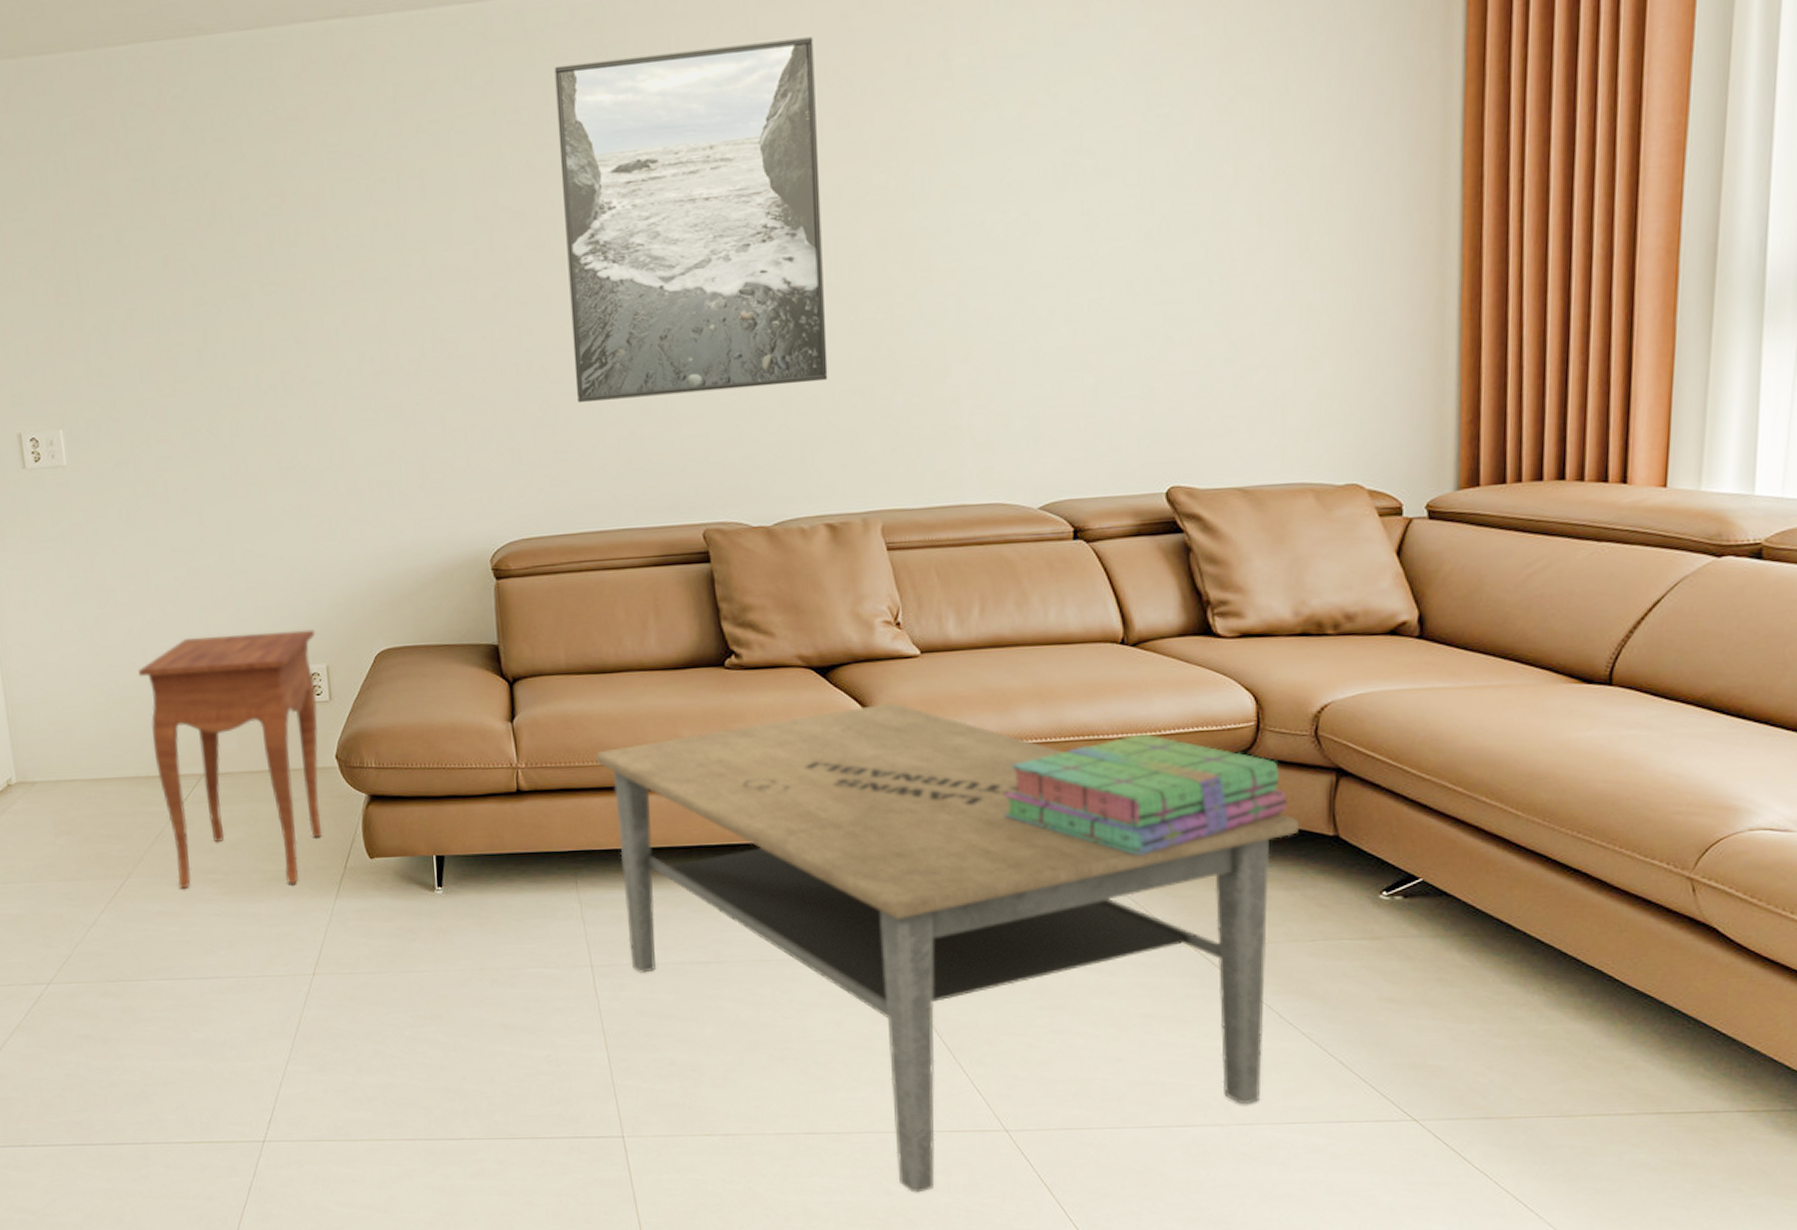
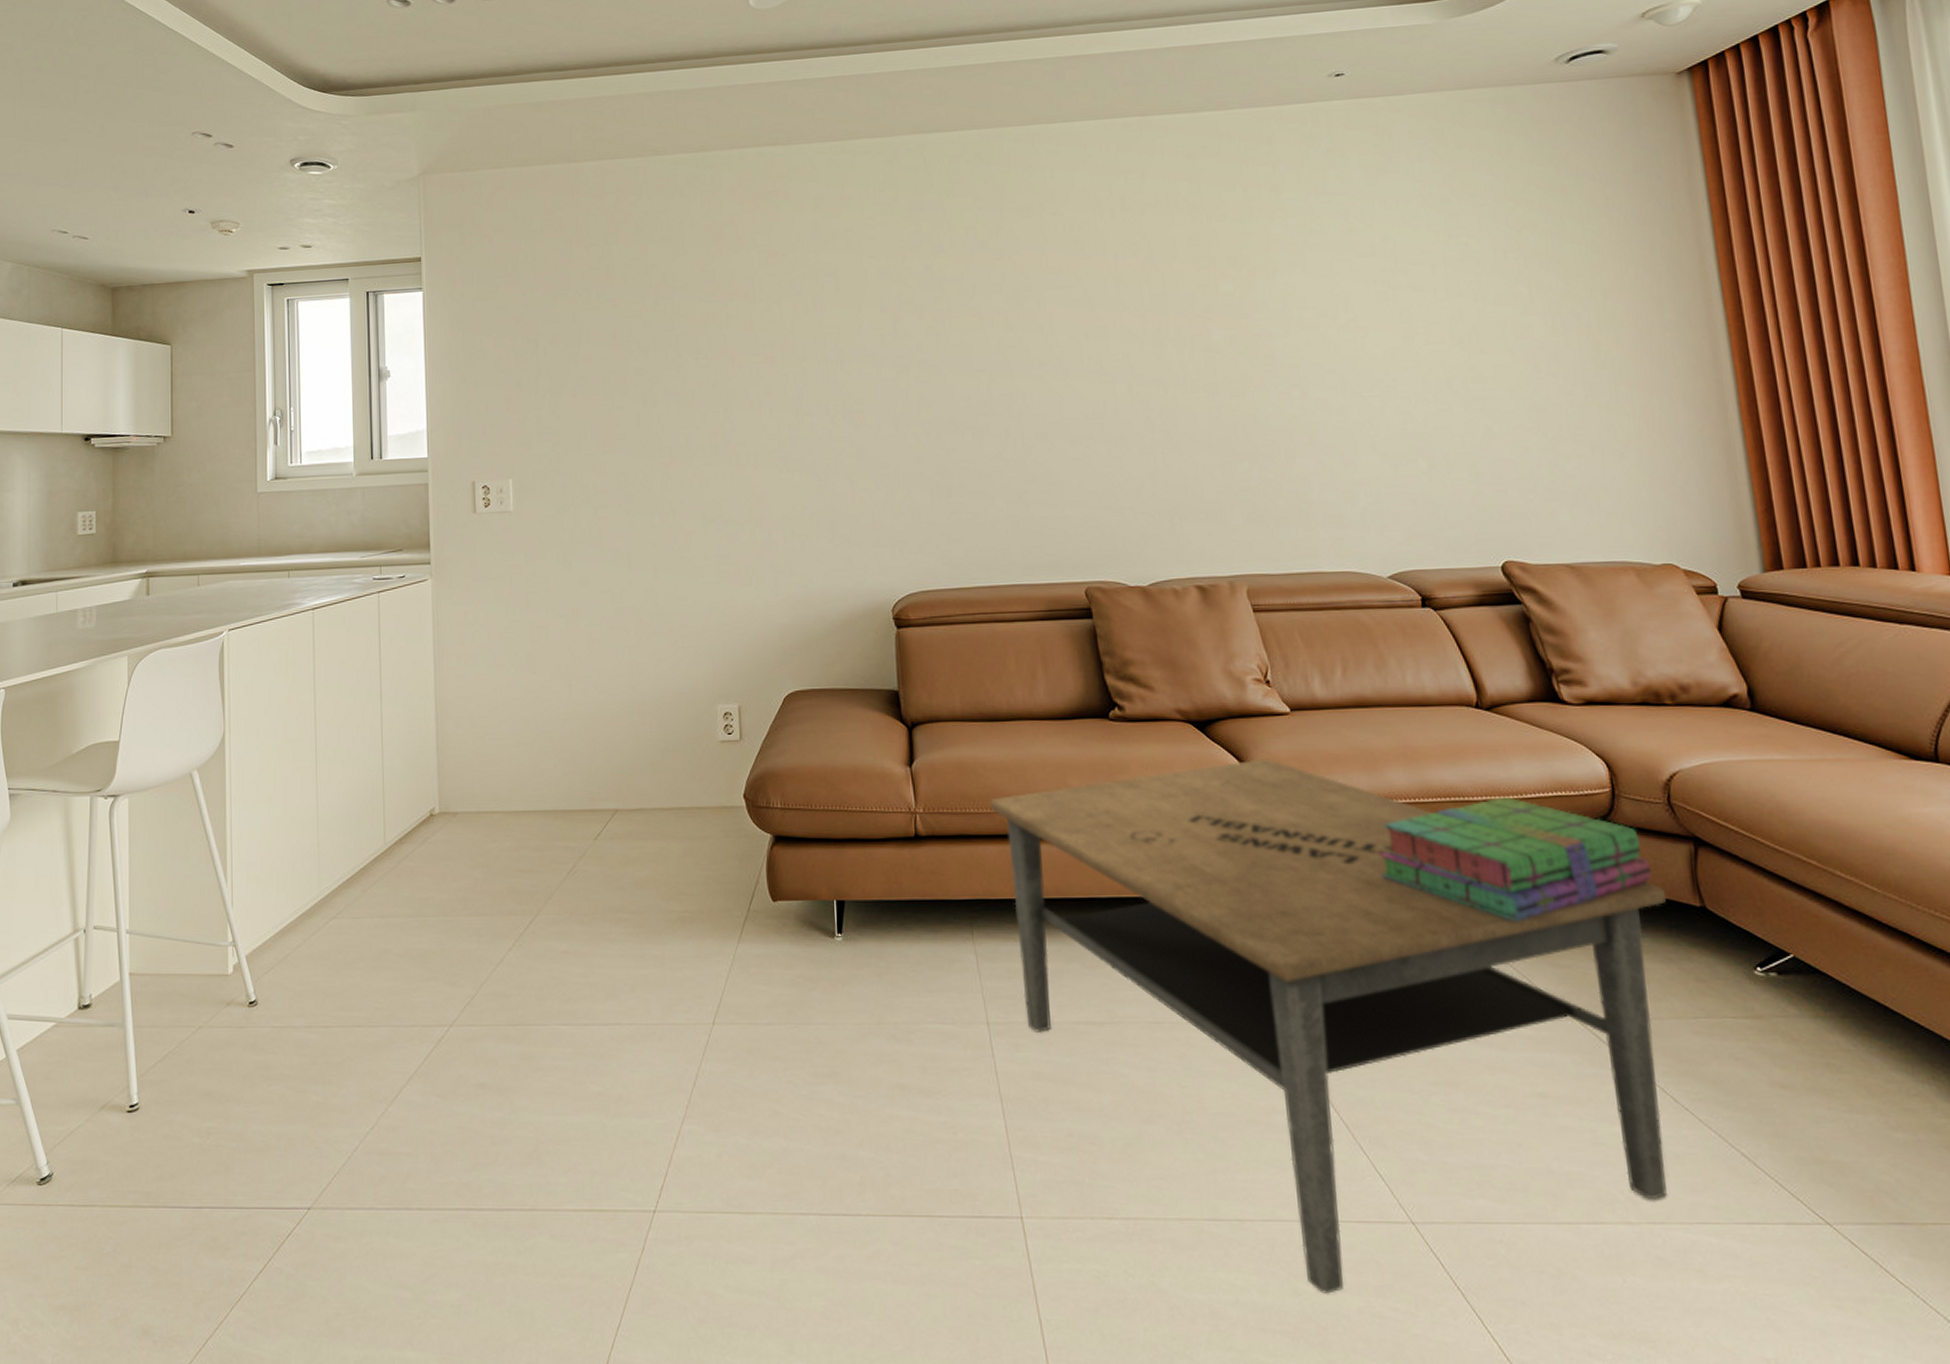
side table: present [138,629,323,889] -> none [563,670,730,928]
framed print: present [554,37,828,402] -> none [949,172,1192,469]

